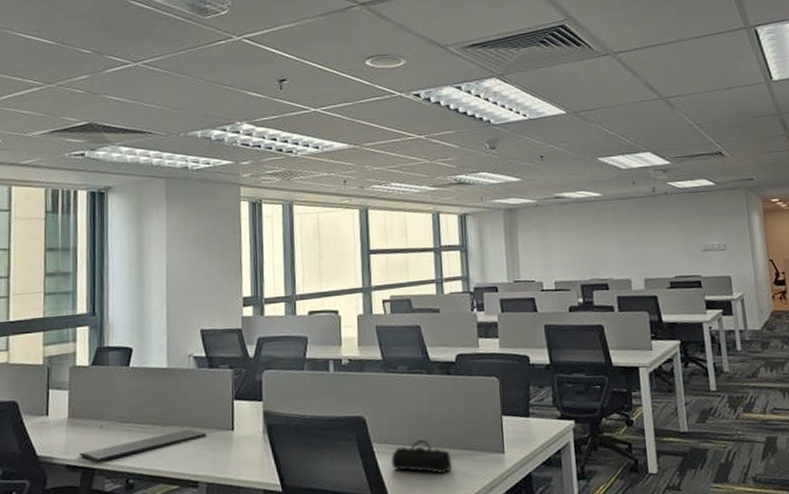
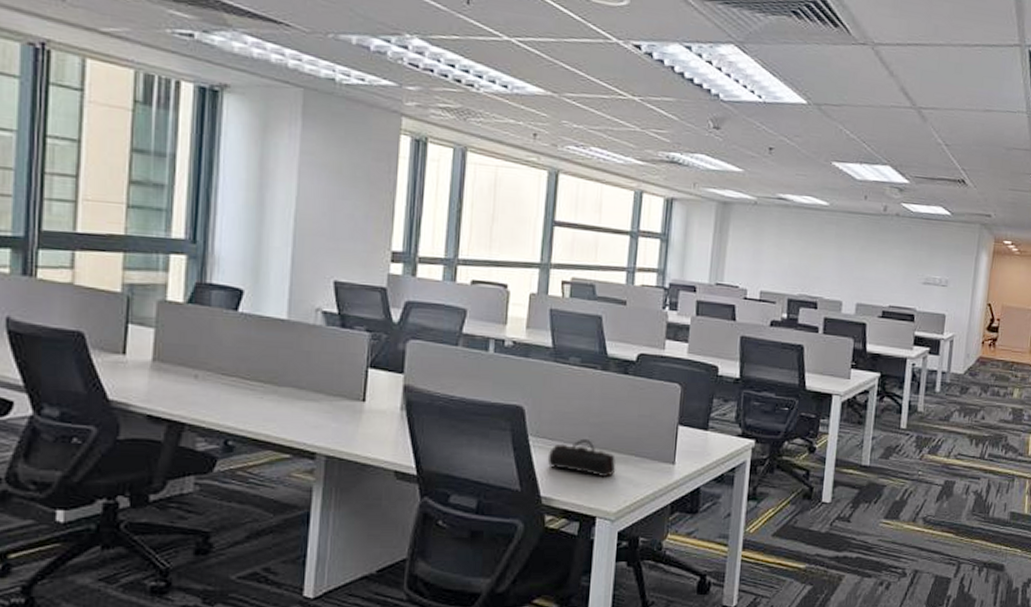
computer keyboard: present [78,429,207,462] -> none [164,393,331,417]

